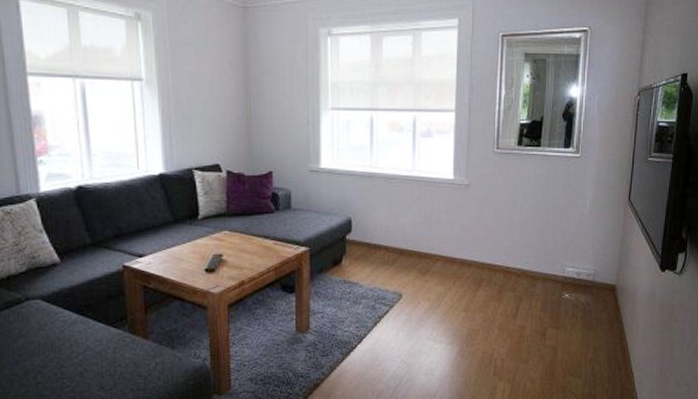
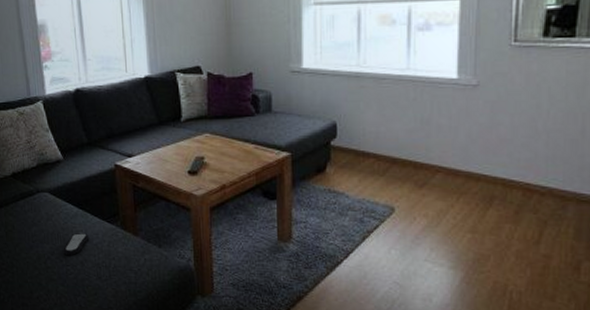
remote control: none [58,341,90,367] -> present [63,233,88,255]

